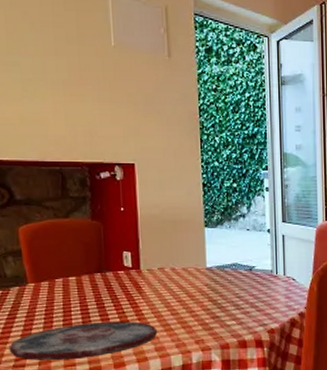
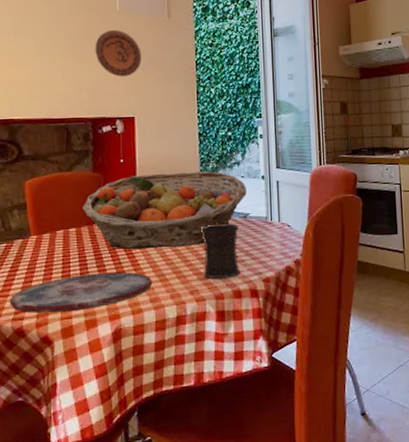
fruit basket: none [82,223,252,300] -> present [83,171,247,250]
decorative plate: none [88,67,141,120] -> present [95,29,142,77]
mug: none [205,275,246,329] -> present [200,223,241,279]

